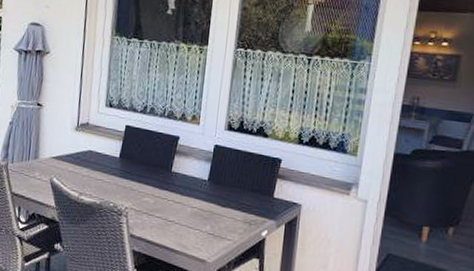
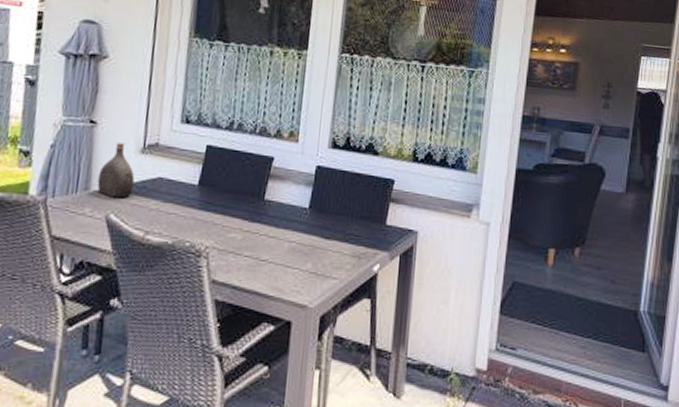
water jug: none [43,122,71,166] -> present [97,143,135,199]

